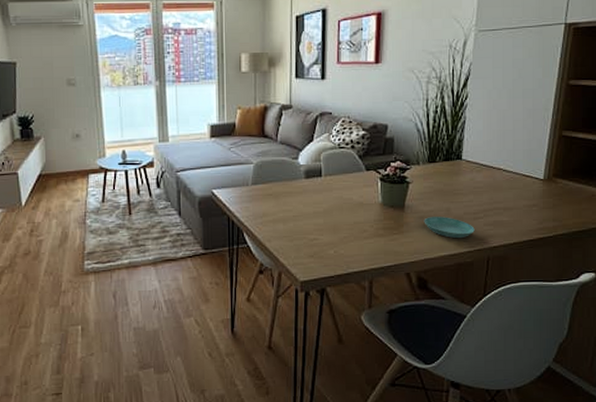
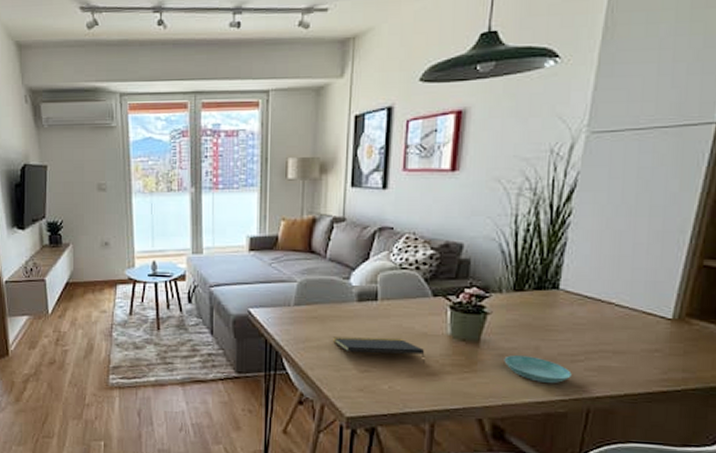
notepad: none [286,209,362,229] -> present [333,337,425,363]

